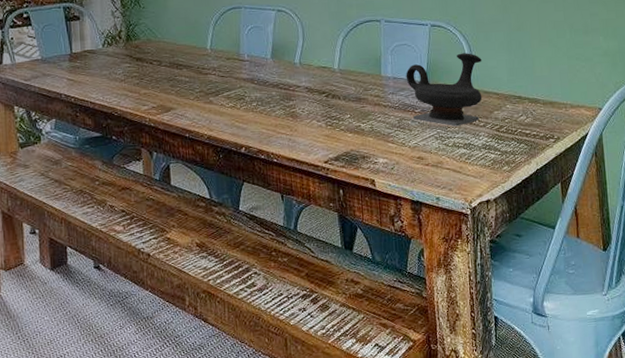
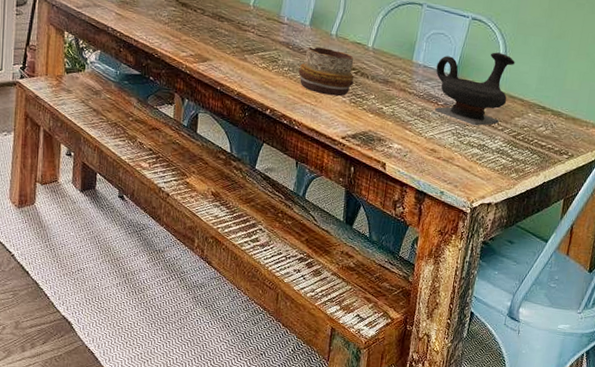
decorative bowl: none [268,77,326,123] -> present [298,46,355,97]

